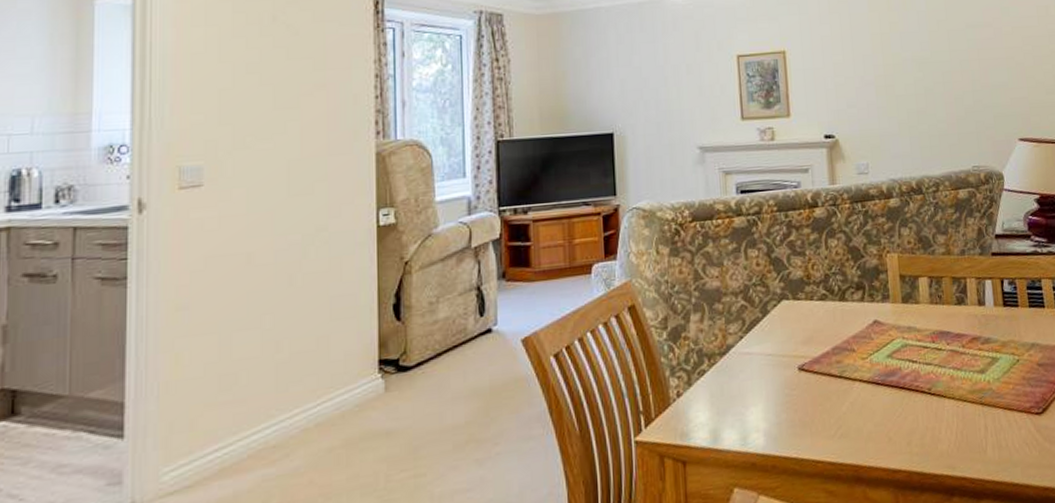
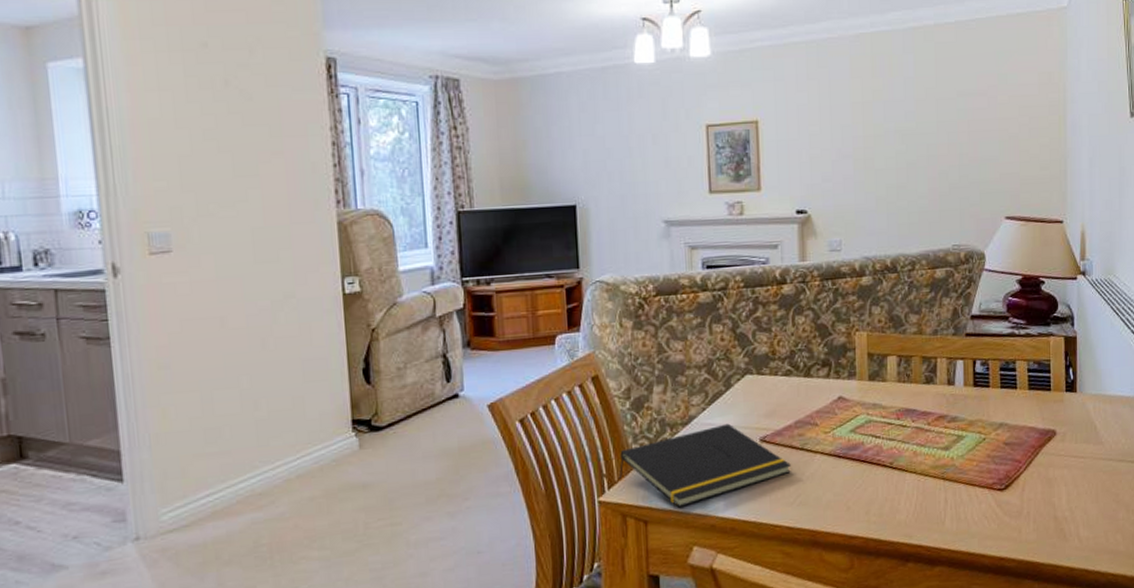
notepad: none [656,352,831,445] -> present [618,423,791,508]

